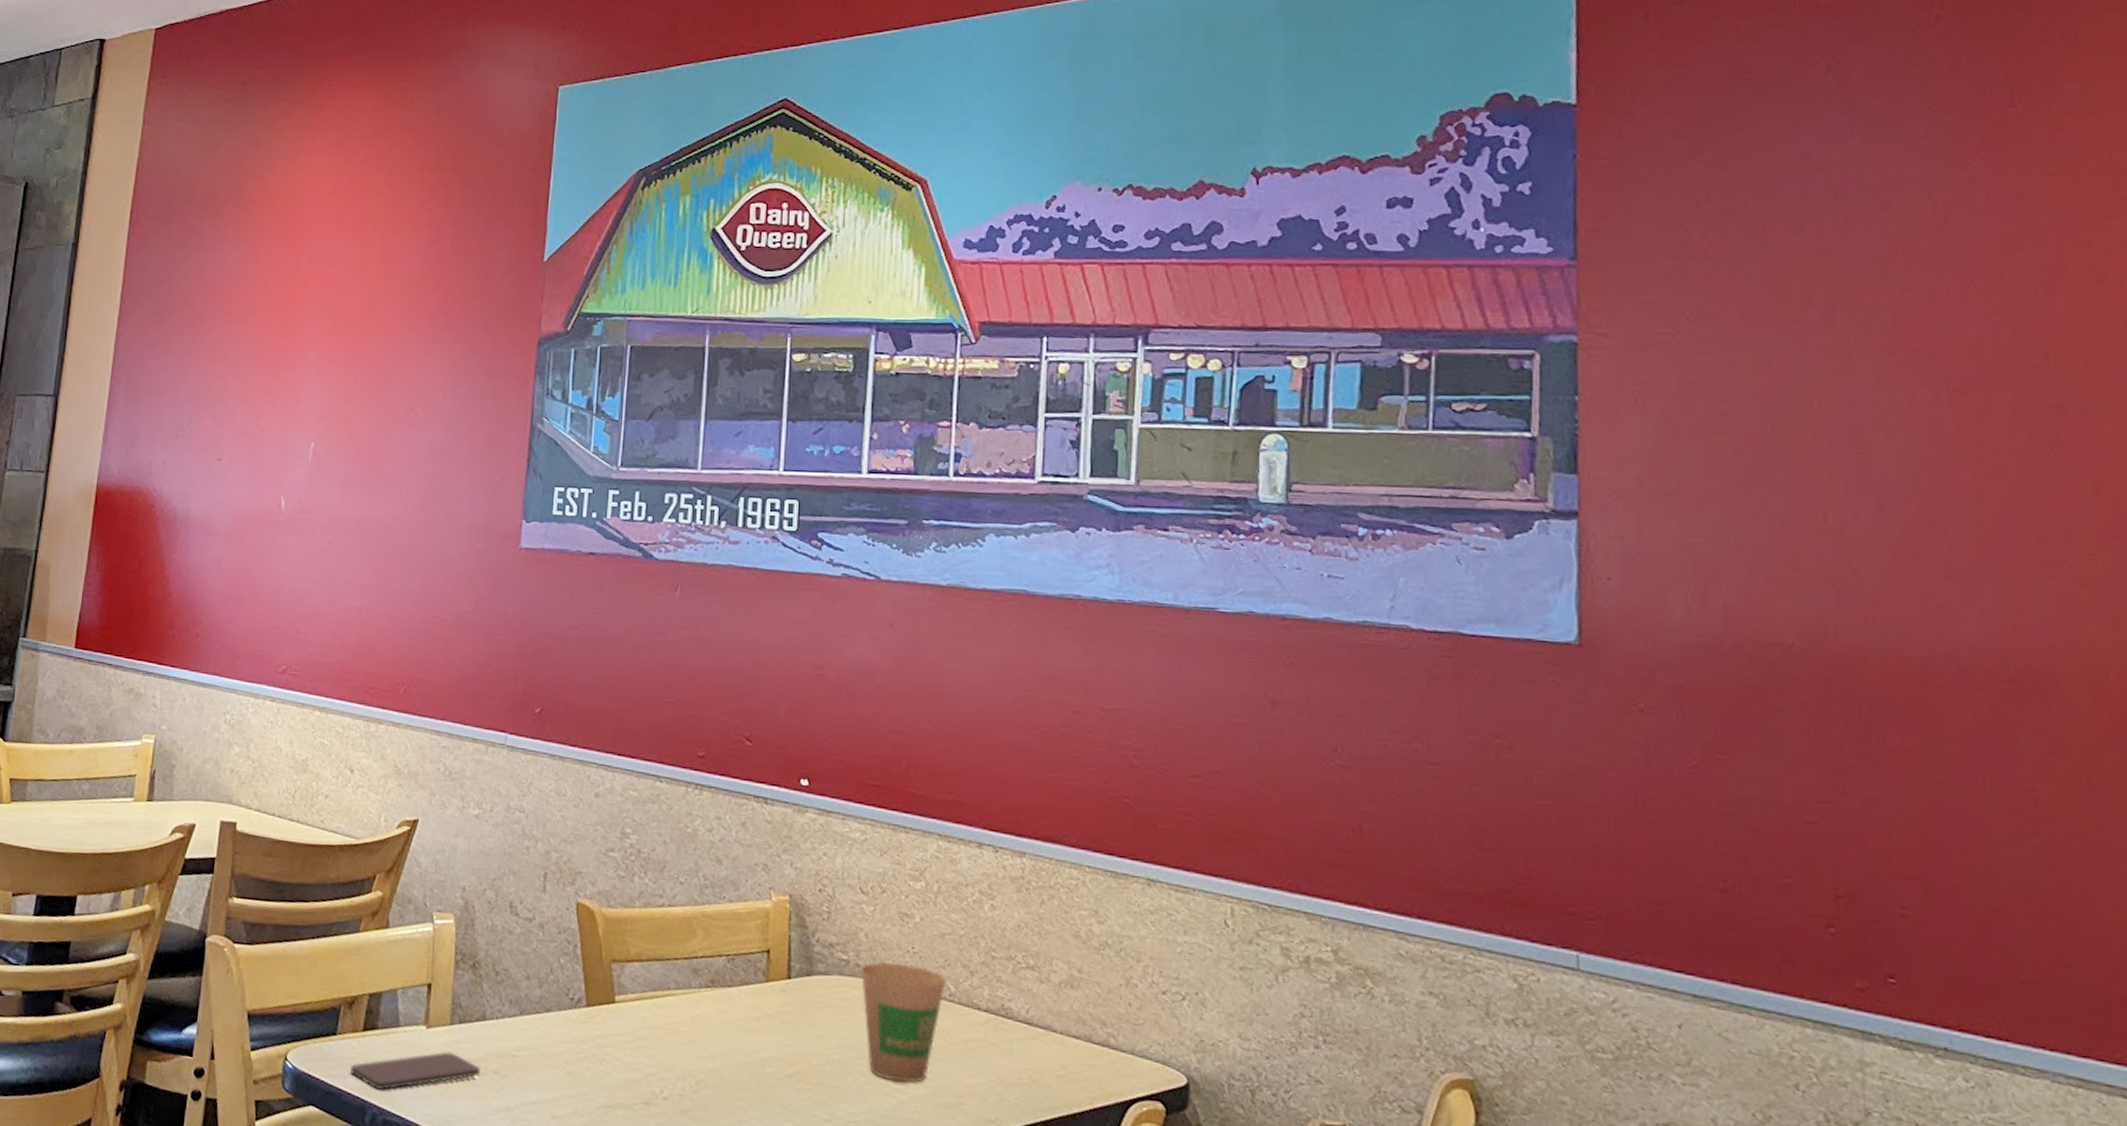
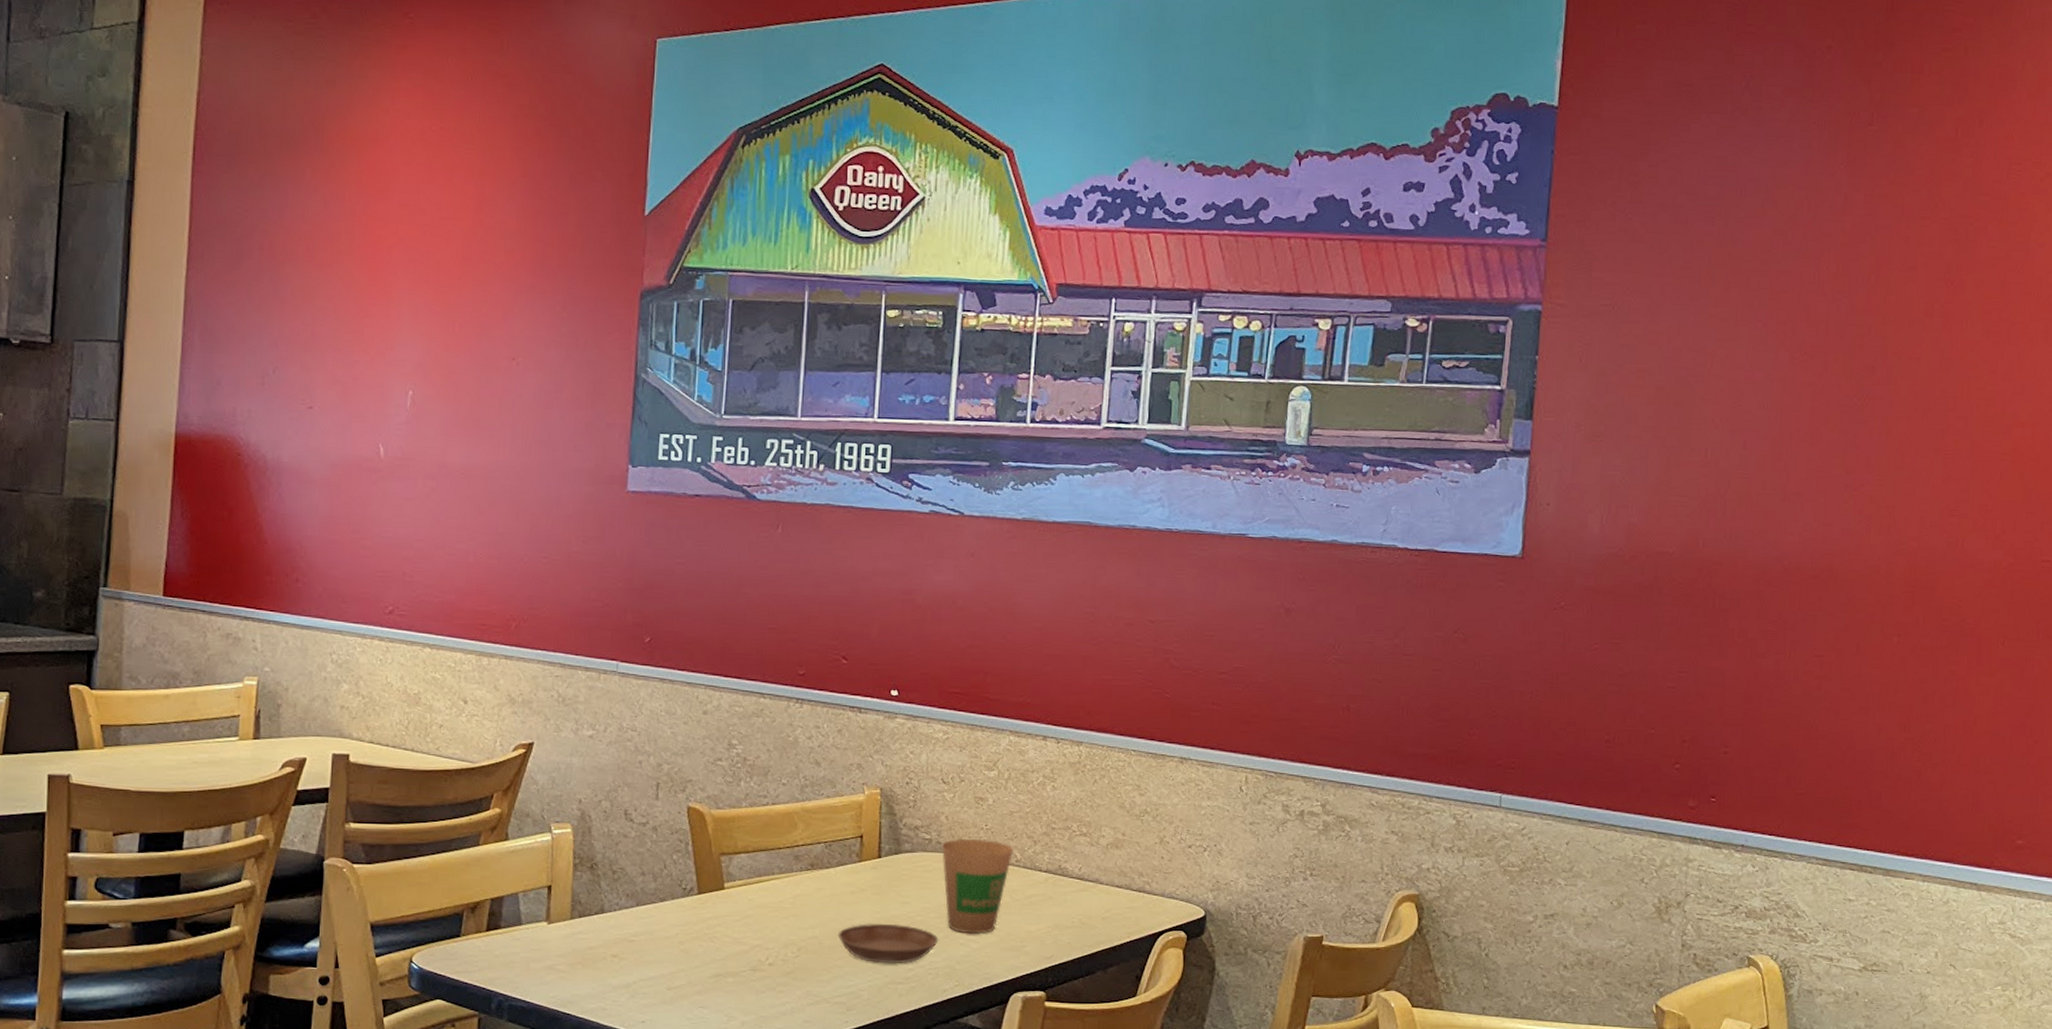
smartphone: present [350,1051,480,1091] -> none [476,942,600,981]
saucer: none [741,1058,859,1112] -> present [837,923,939,964]

